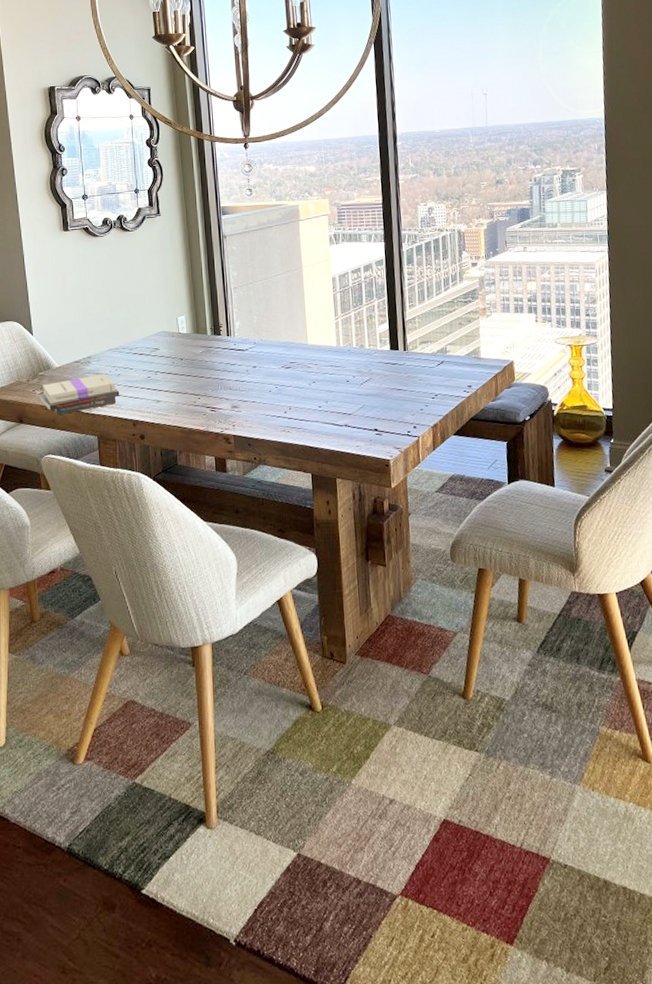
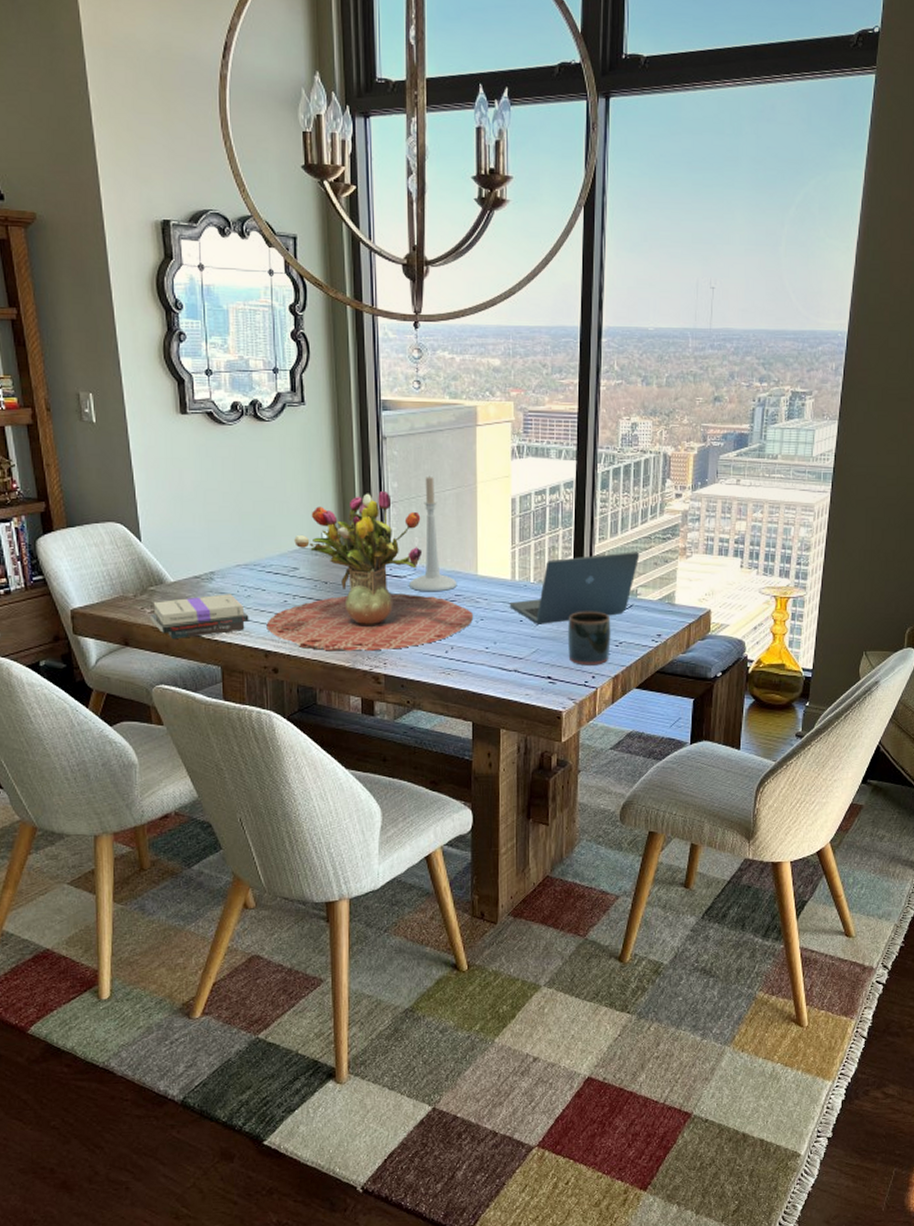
flower arrangement: none [134,279,306,418] -> present [266,490,473,651]
candlestick: none [251,264,291,362] -> present [409,475,457,592]
laptop: none [336,315,446,383] -> present [509,552,640,624]
mug: none [388,368,428,417] -> present [567,611,611,666]

